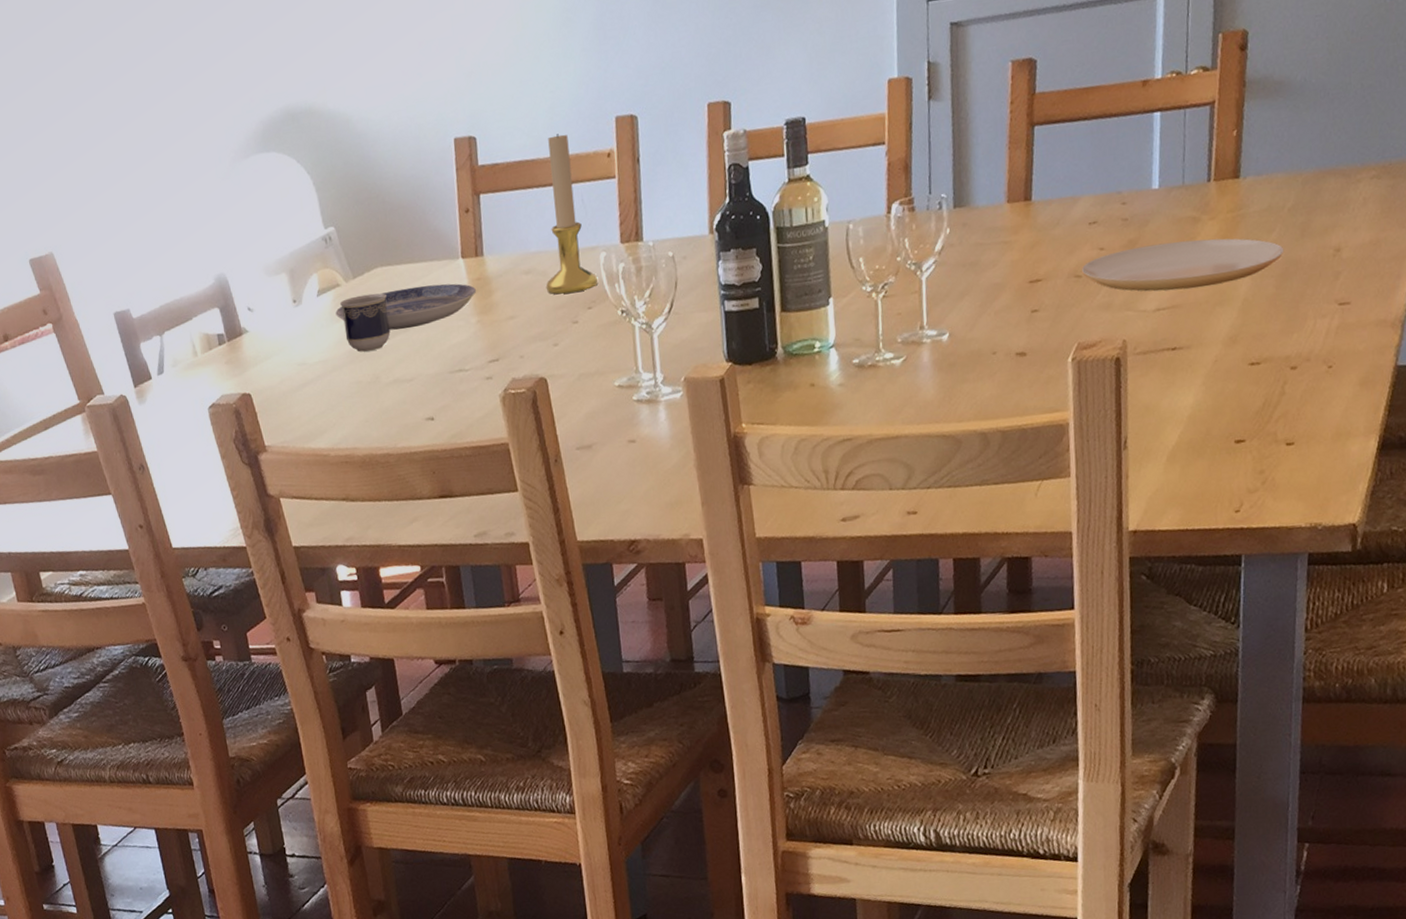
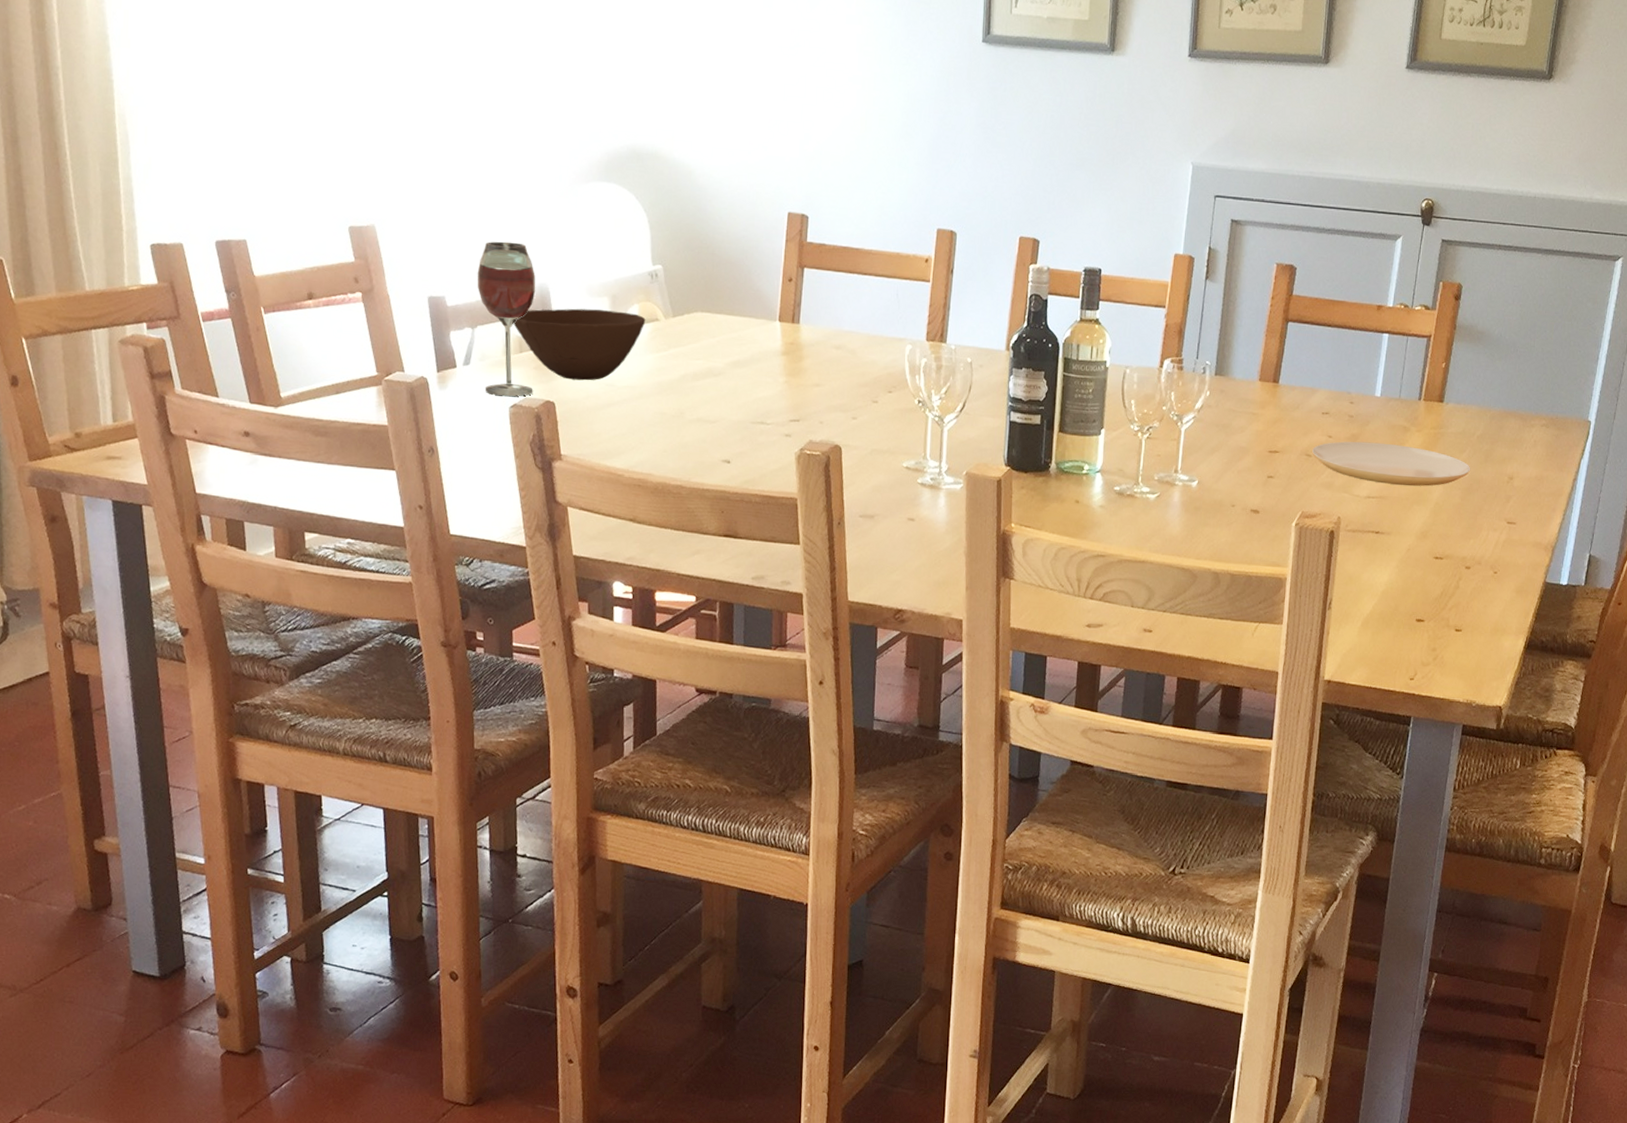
wineglass: none [155,237,229,399] -> present [477,241,536,397]
bowl: none [198,283,327,368] -> present [513,308,646,381]
plate: present [335,283,477,331] -> none [651,336,789,374]
cup: present [339,293,391,352] -> none [656,333,702,387]
candle holder: present [545,134,598,295] -> none [852,231,901,375]

